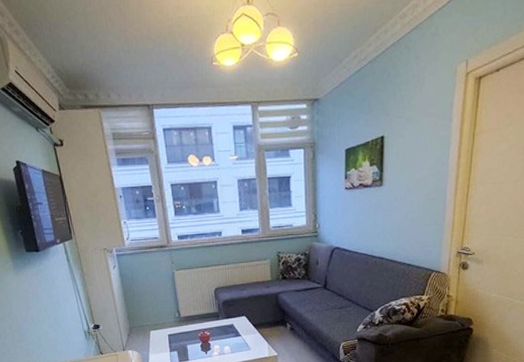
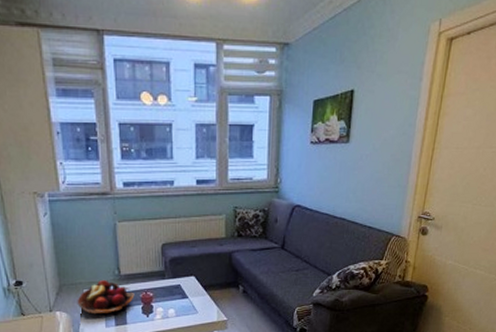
fruit basket: none [145,322,194,352] -> present [77,280,135,315]

